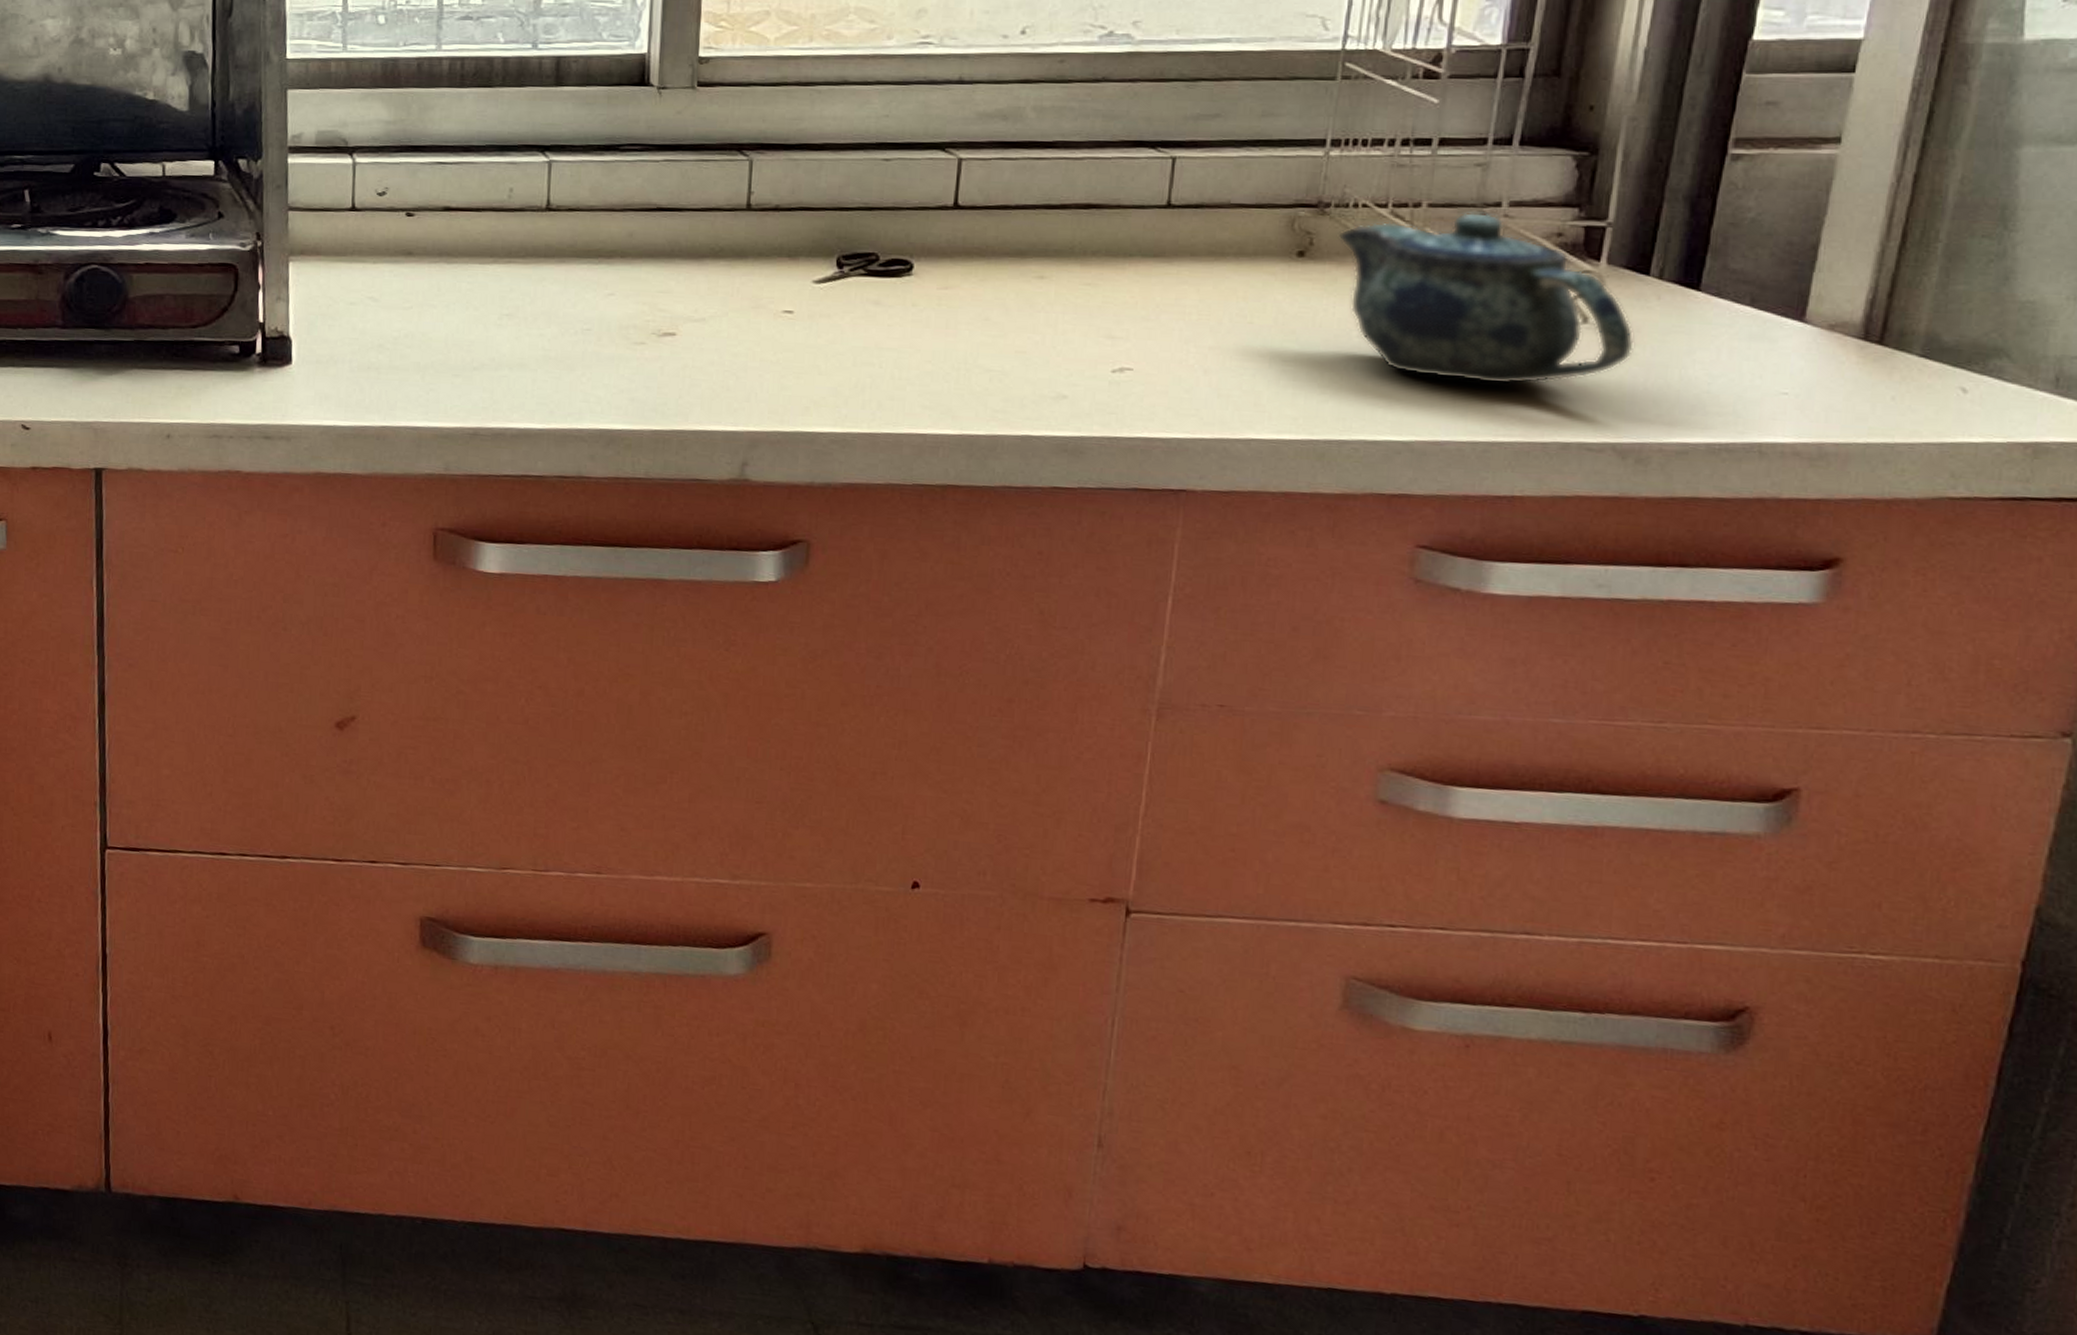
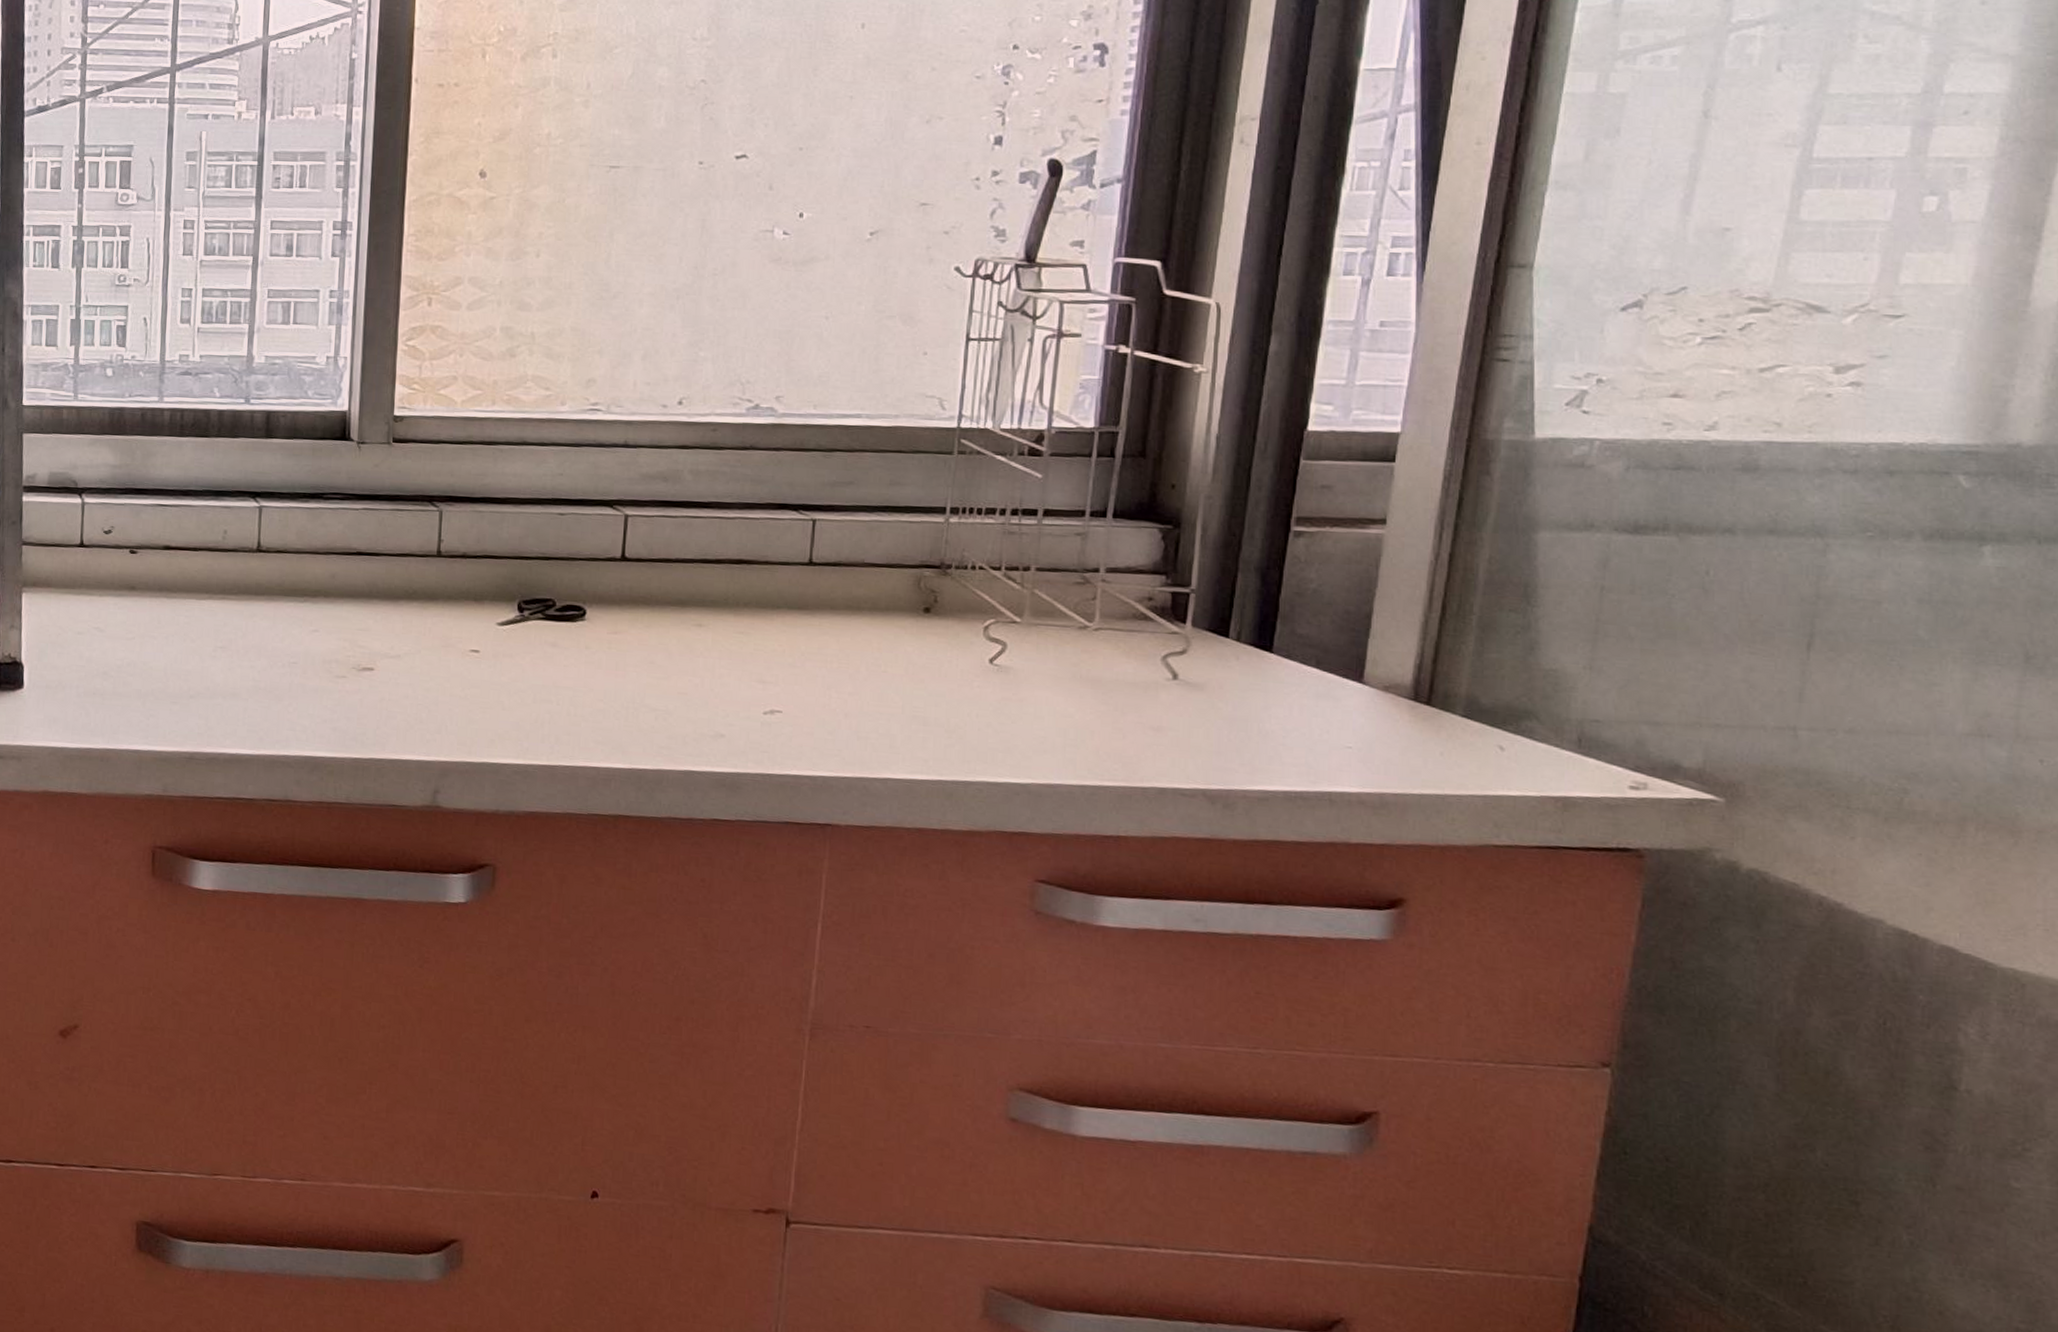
teapot: present [1337,212,1634,385] -> none [958,576,1218,734]

